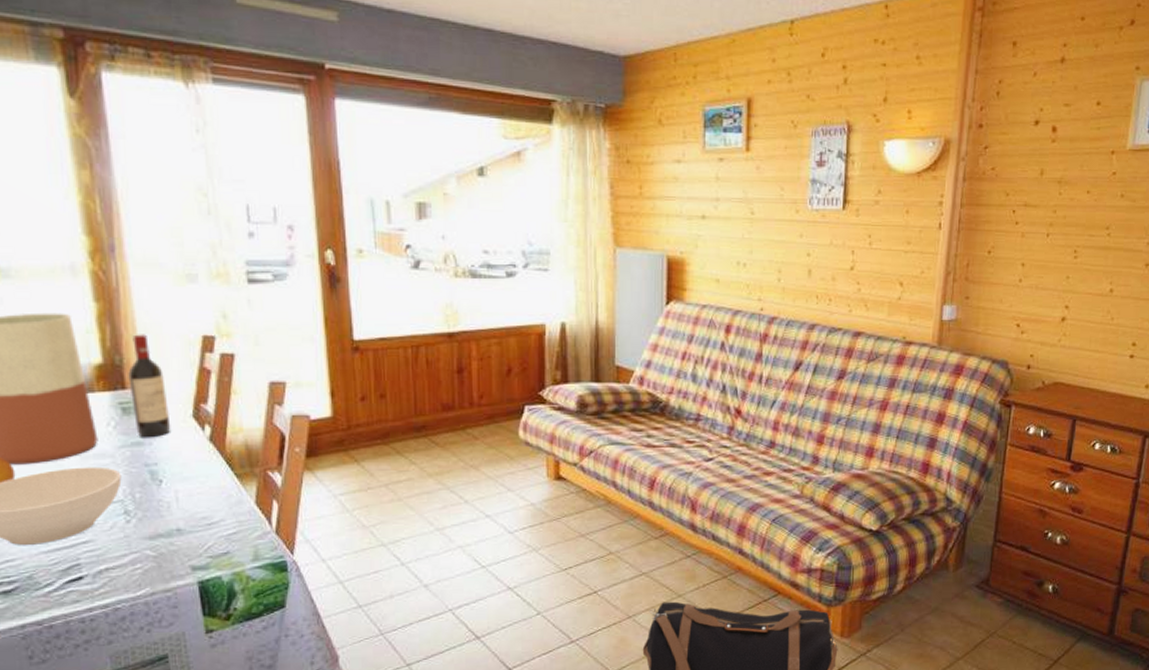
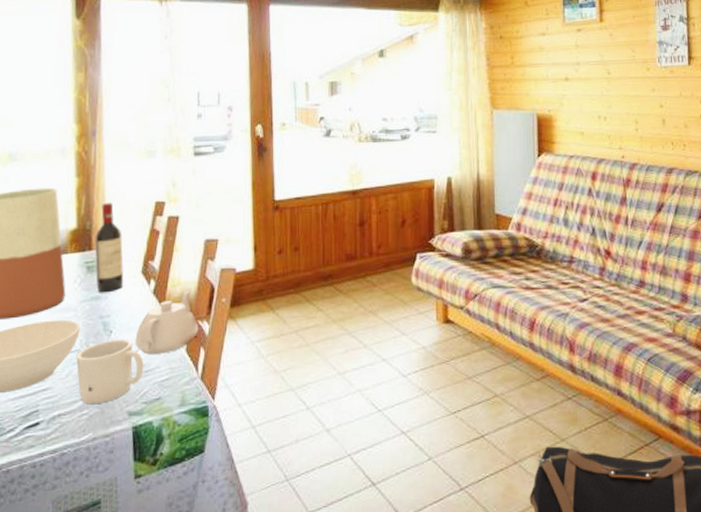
mug: none [120,490,206,558] -> present [76,339,144,404]
teapot: none [192,436,269,506] -> present [135,288,199,354]

